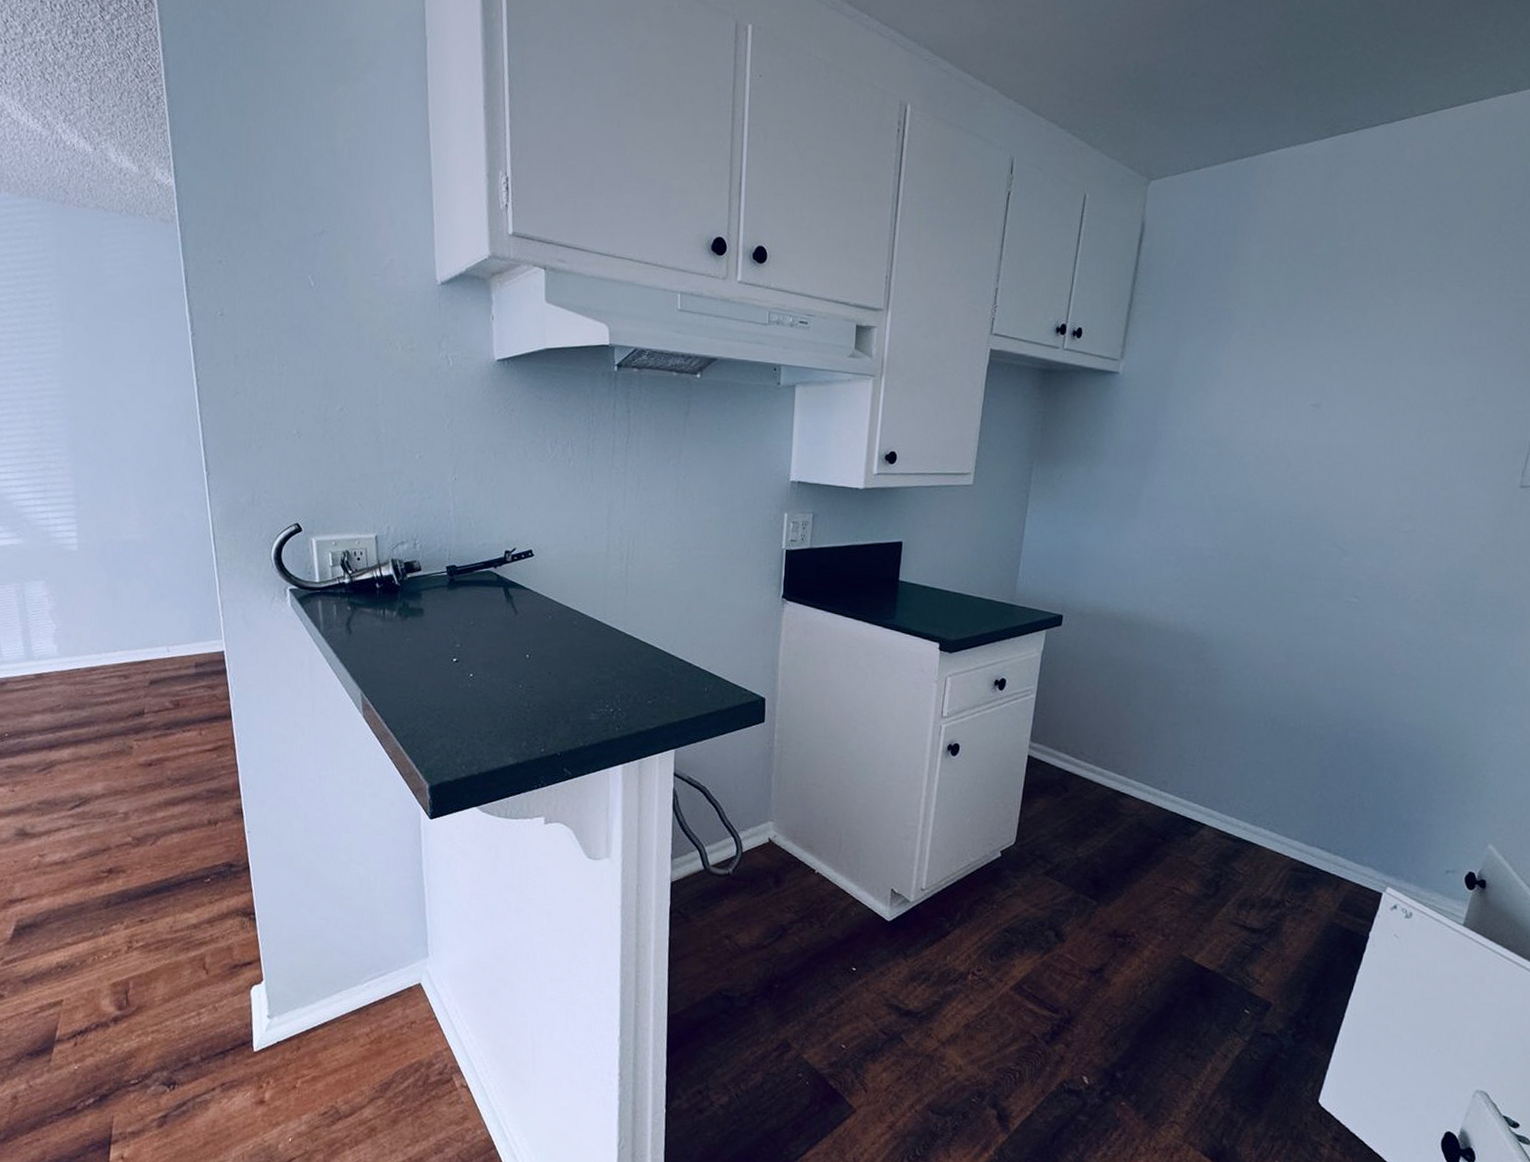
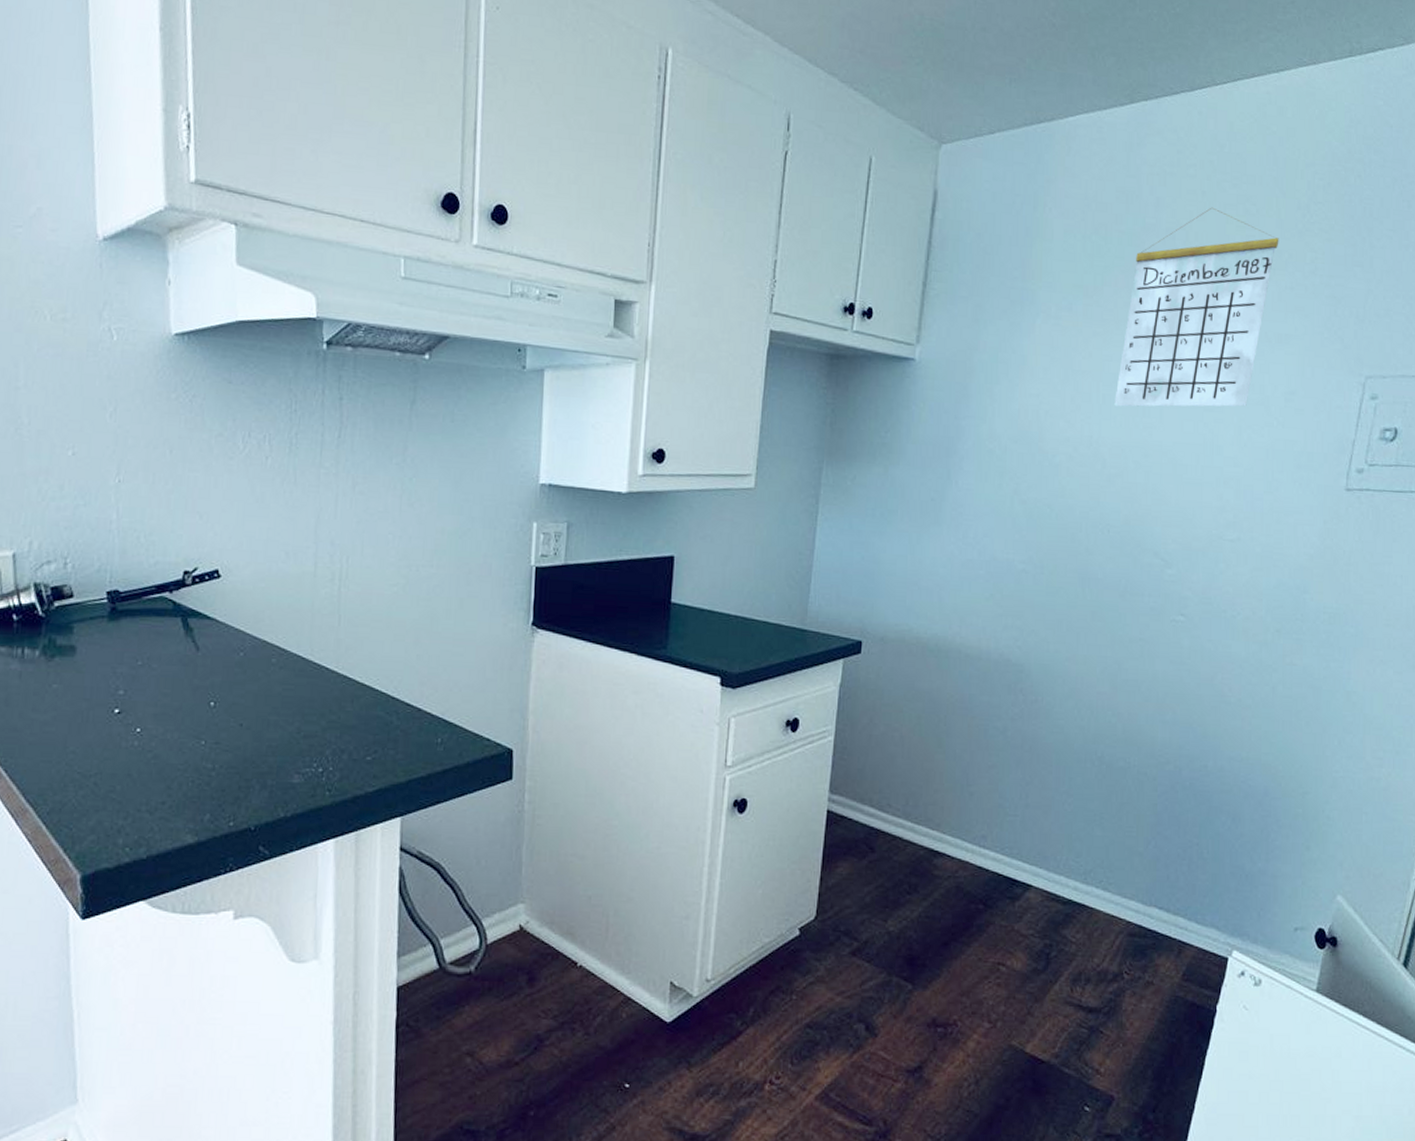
calendar: none [1301,230,1469,413] -> present [1114,207,1279,407]

